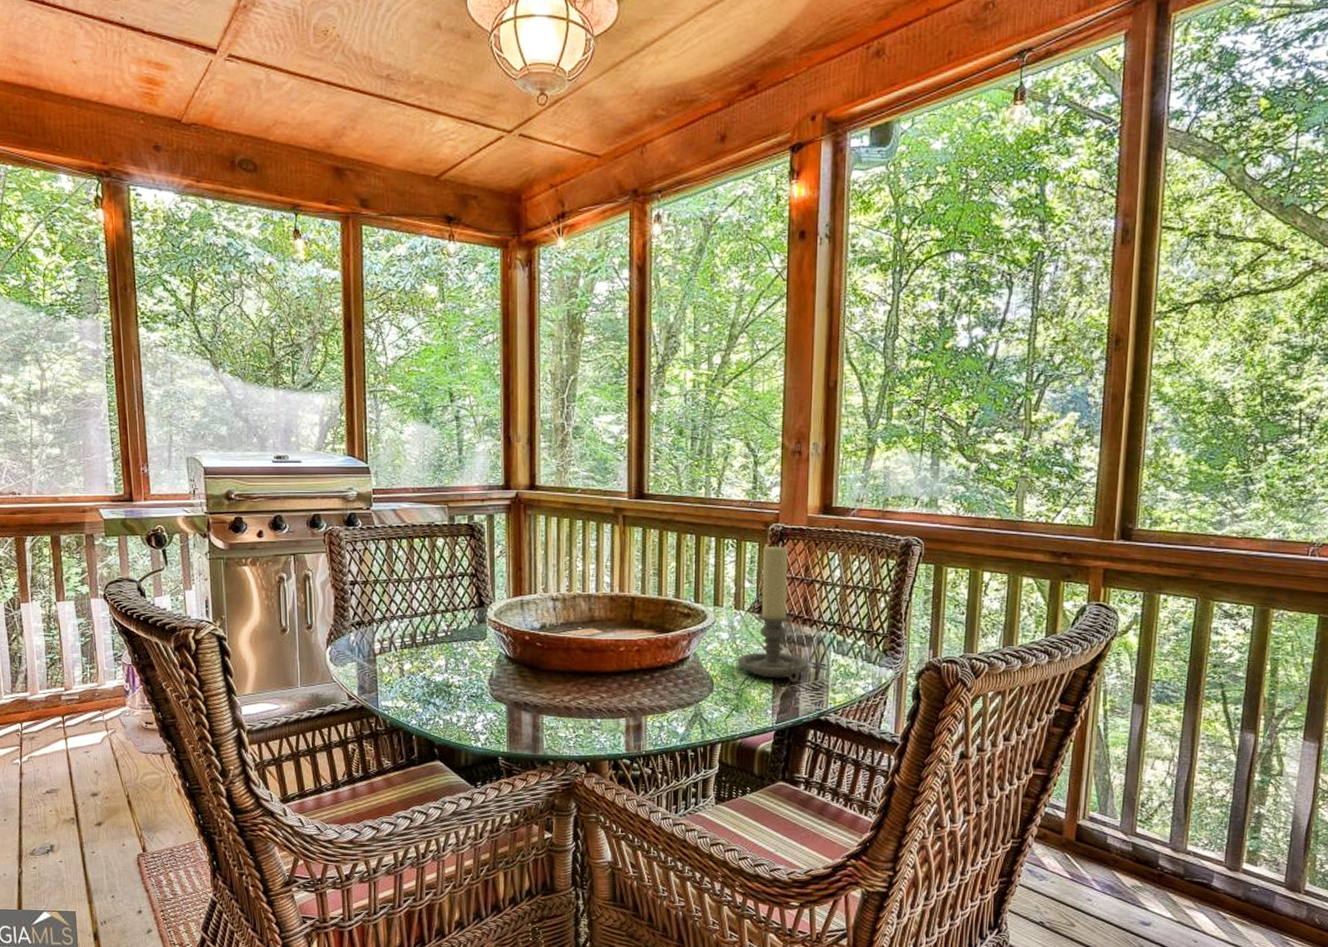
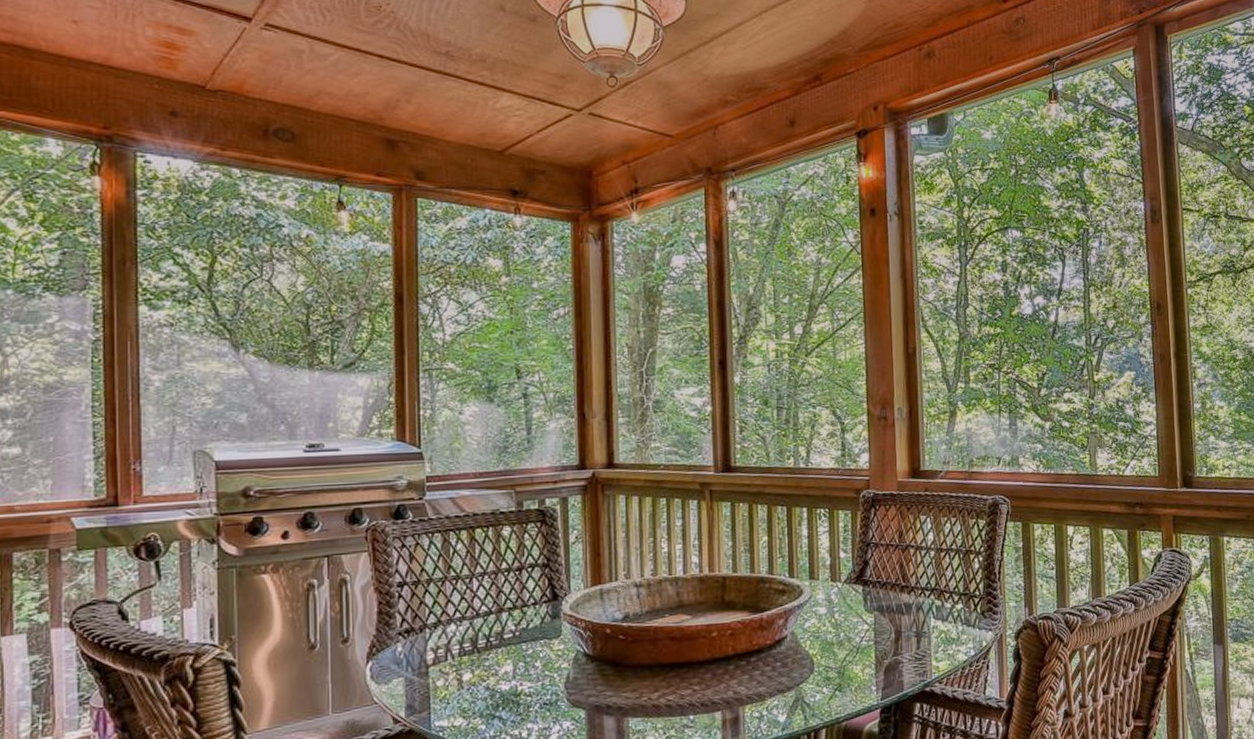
candle holder: present [737,544,809,683] -> none [837,511,910,654]

